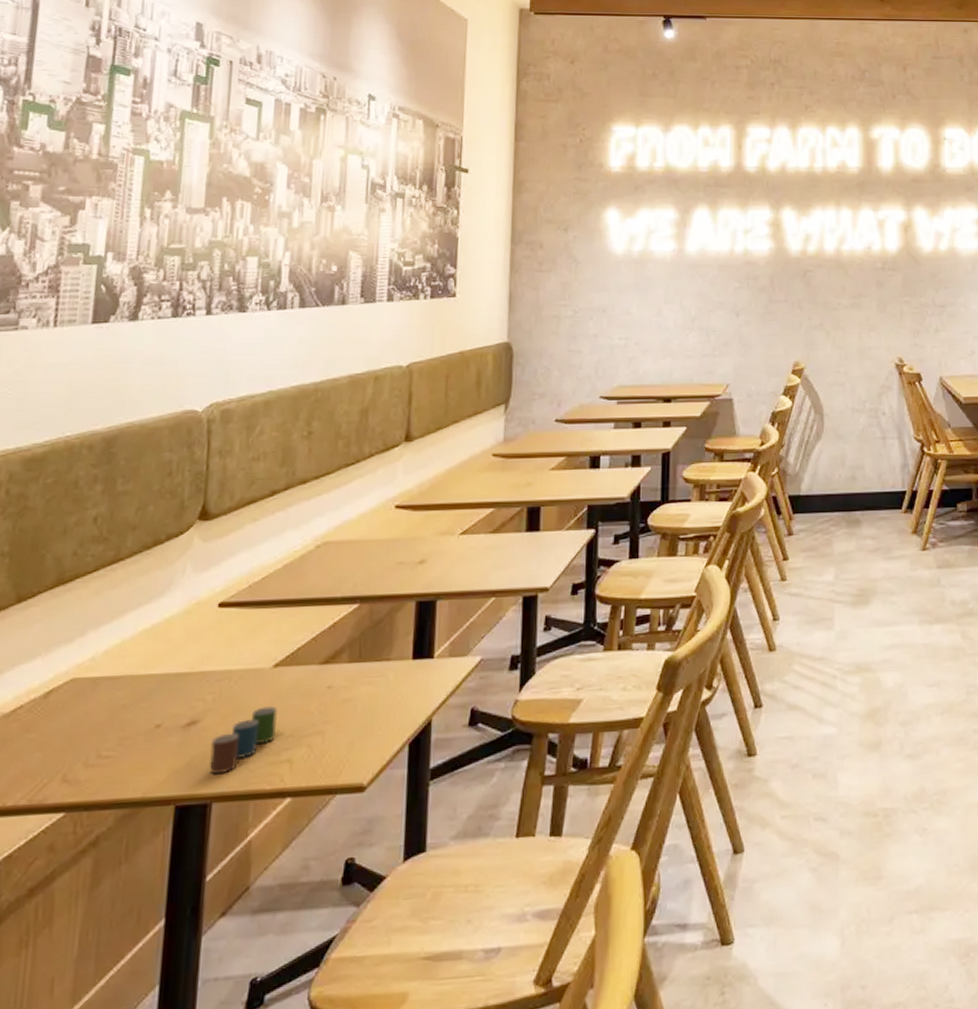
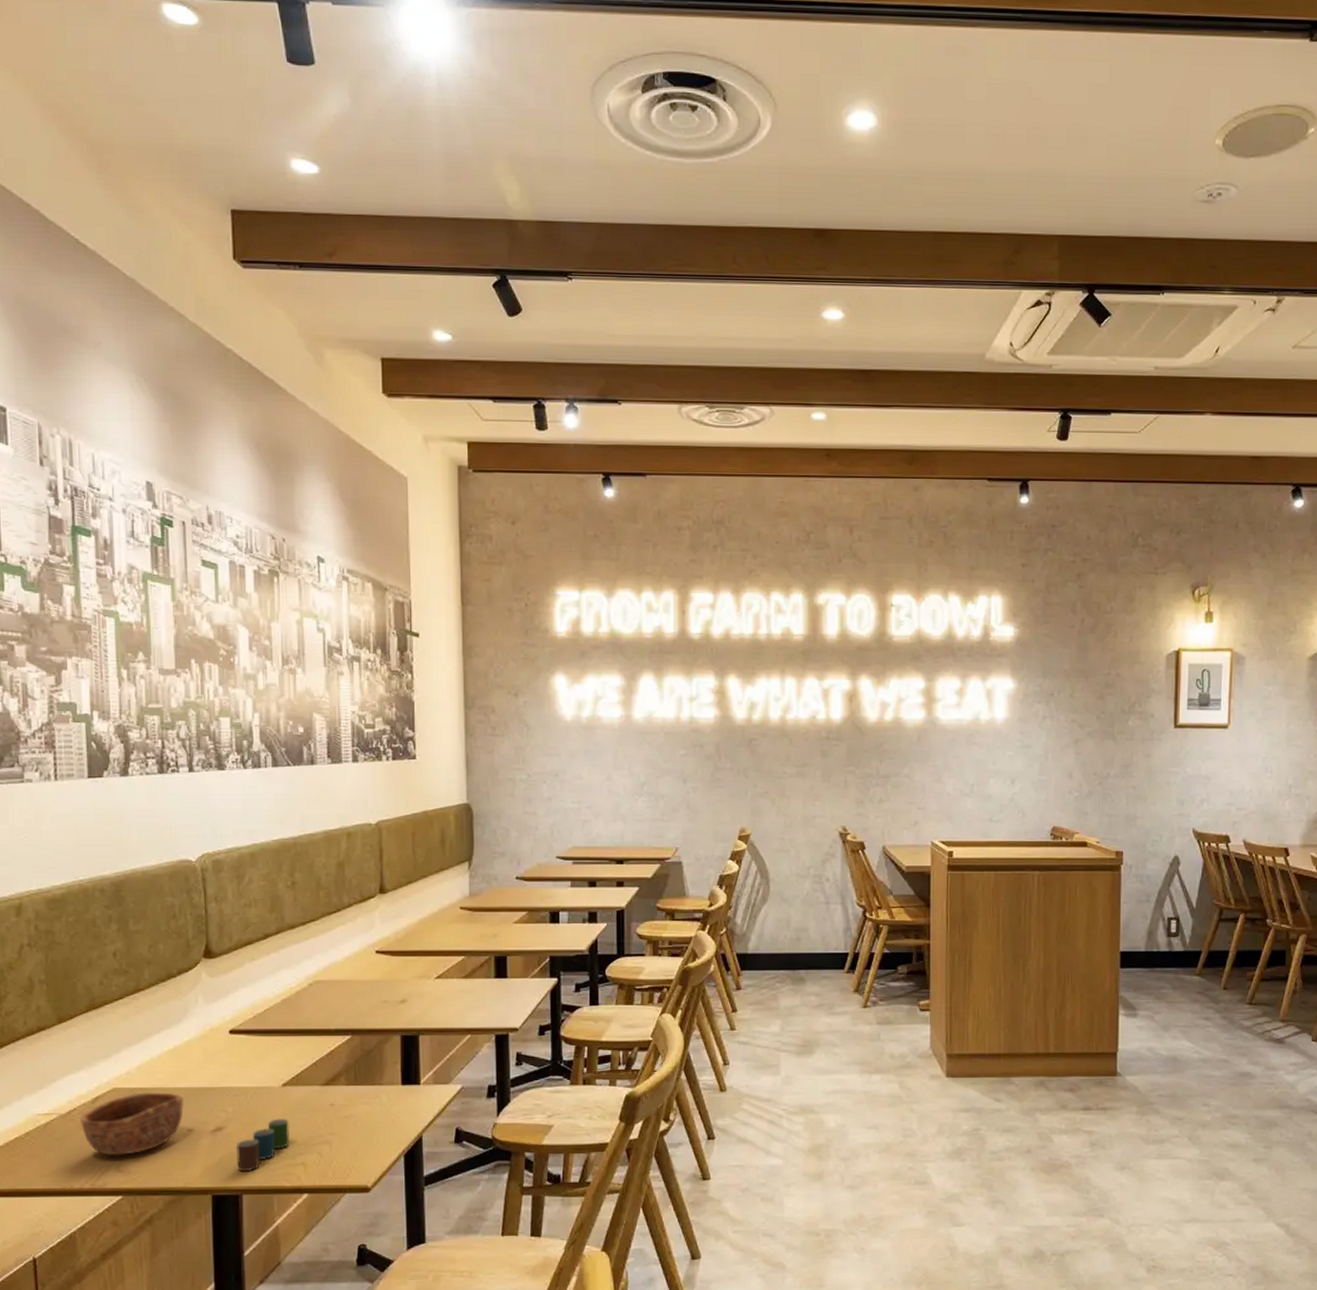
bowl: none [26,680,156,763] -> present [80,1092,185,1156]

